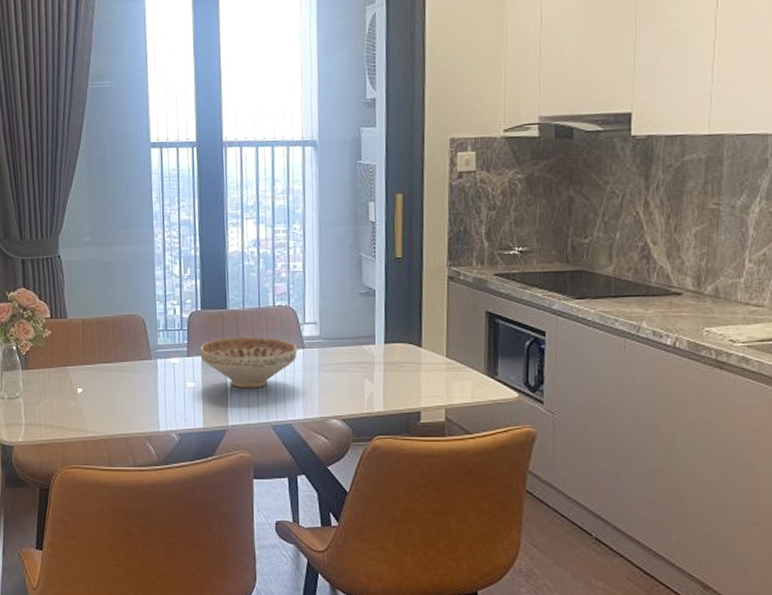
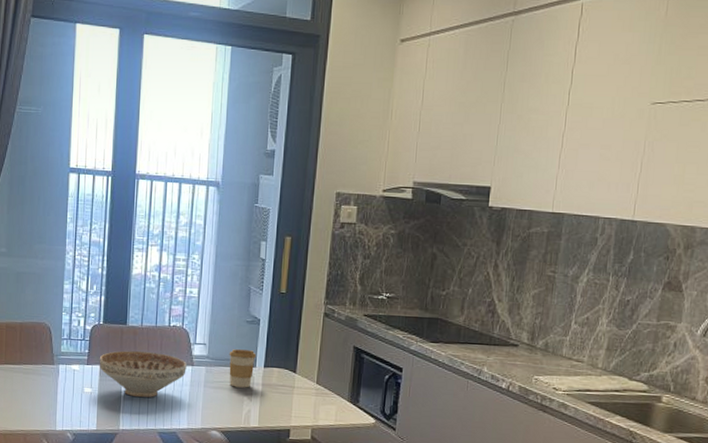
coffee cup: none [343,326,374,369] -> present [229,349,256,388]

